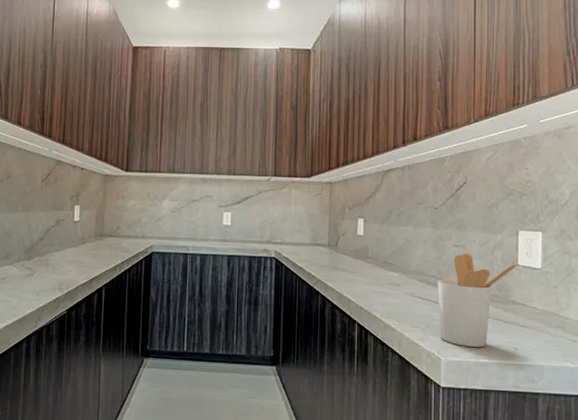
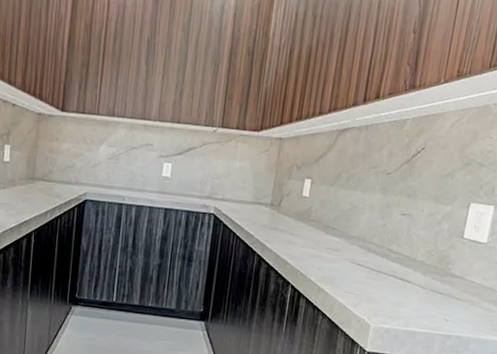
utensil holder: present [436,253,518,347] -> none [372,223,464,317]

